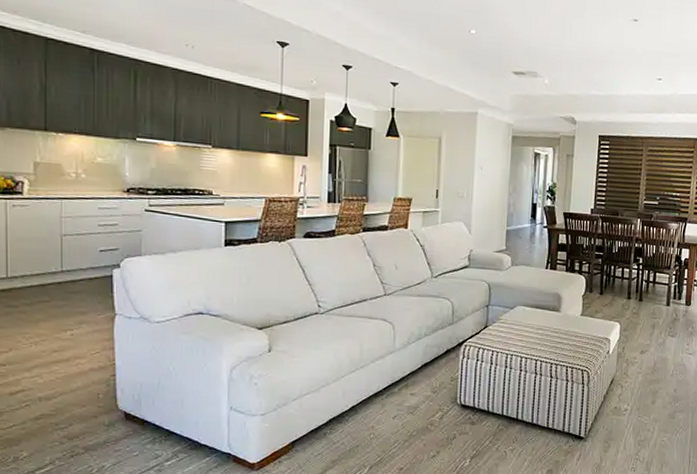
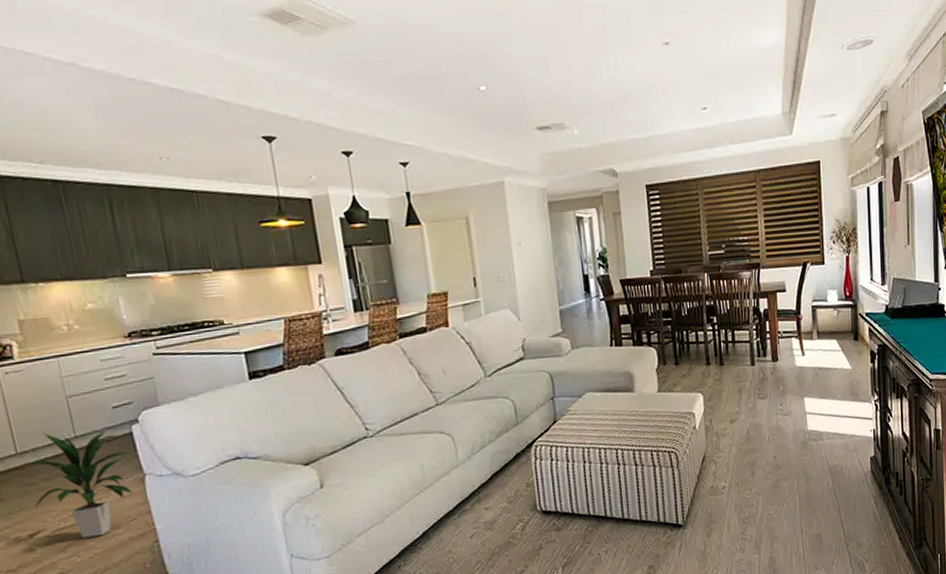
indoor plant: none [11,263,104,363] -> present [24,431,133,539]

